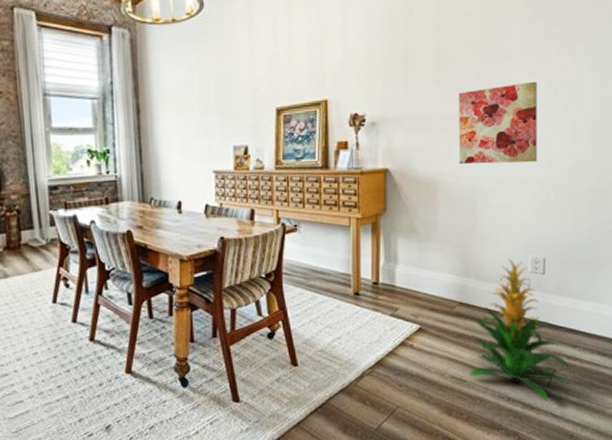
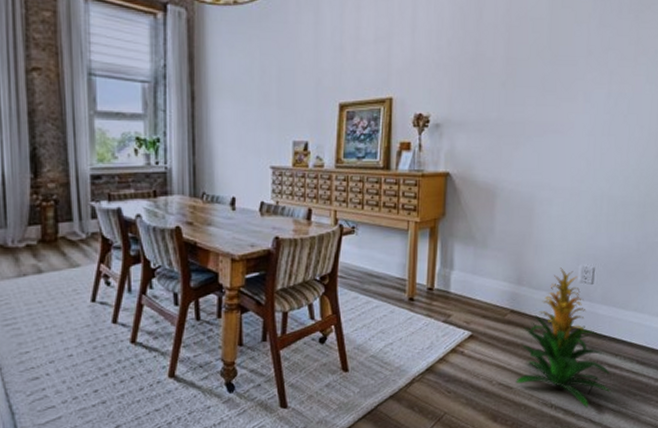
wall art: present [459,81,537,165] -> none [519,91,599,173]

